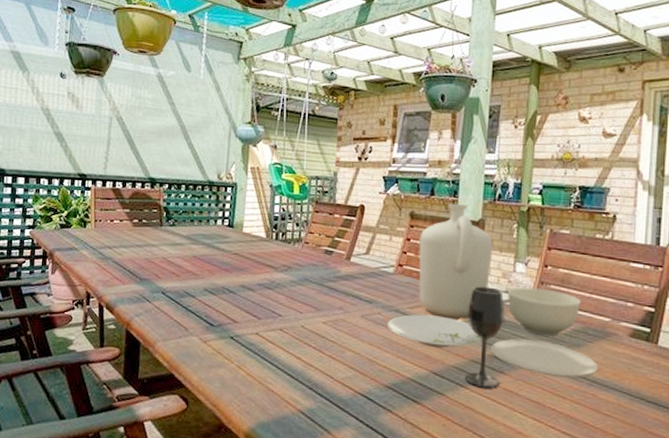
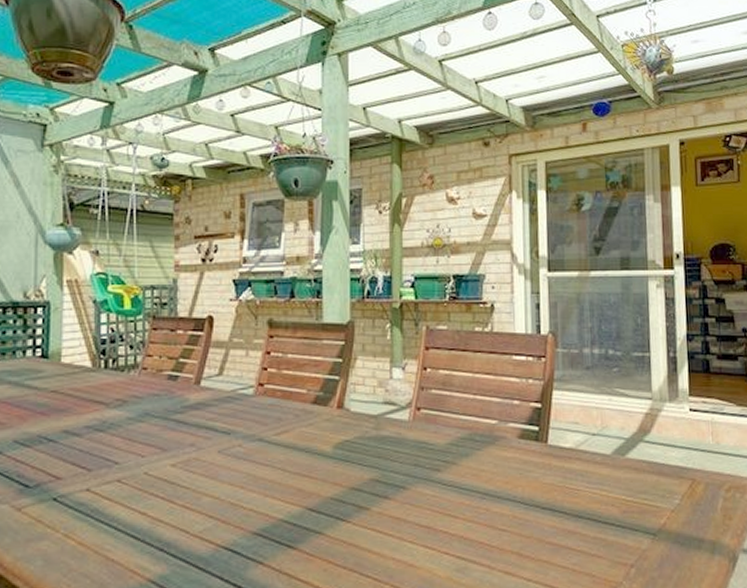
plate: present [387,314,482,348] -> none [249,440,362,478]
water jug: present [418,203,493,319] -> none [281,305,366,441]
wine glass: present [465,286,505,389] -> none [343,399,385,519]
plate: present [491,338,599,379] -> none [372,455,489,495]
bowl: present [507,287,581,336] -> none [386,395,465,449]

